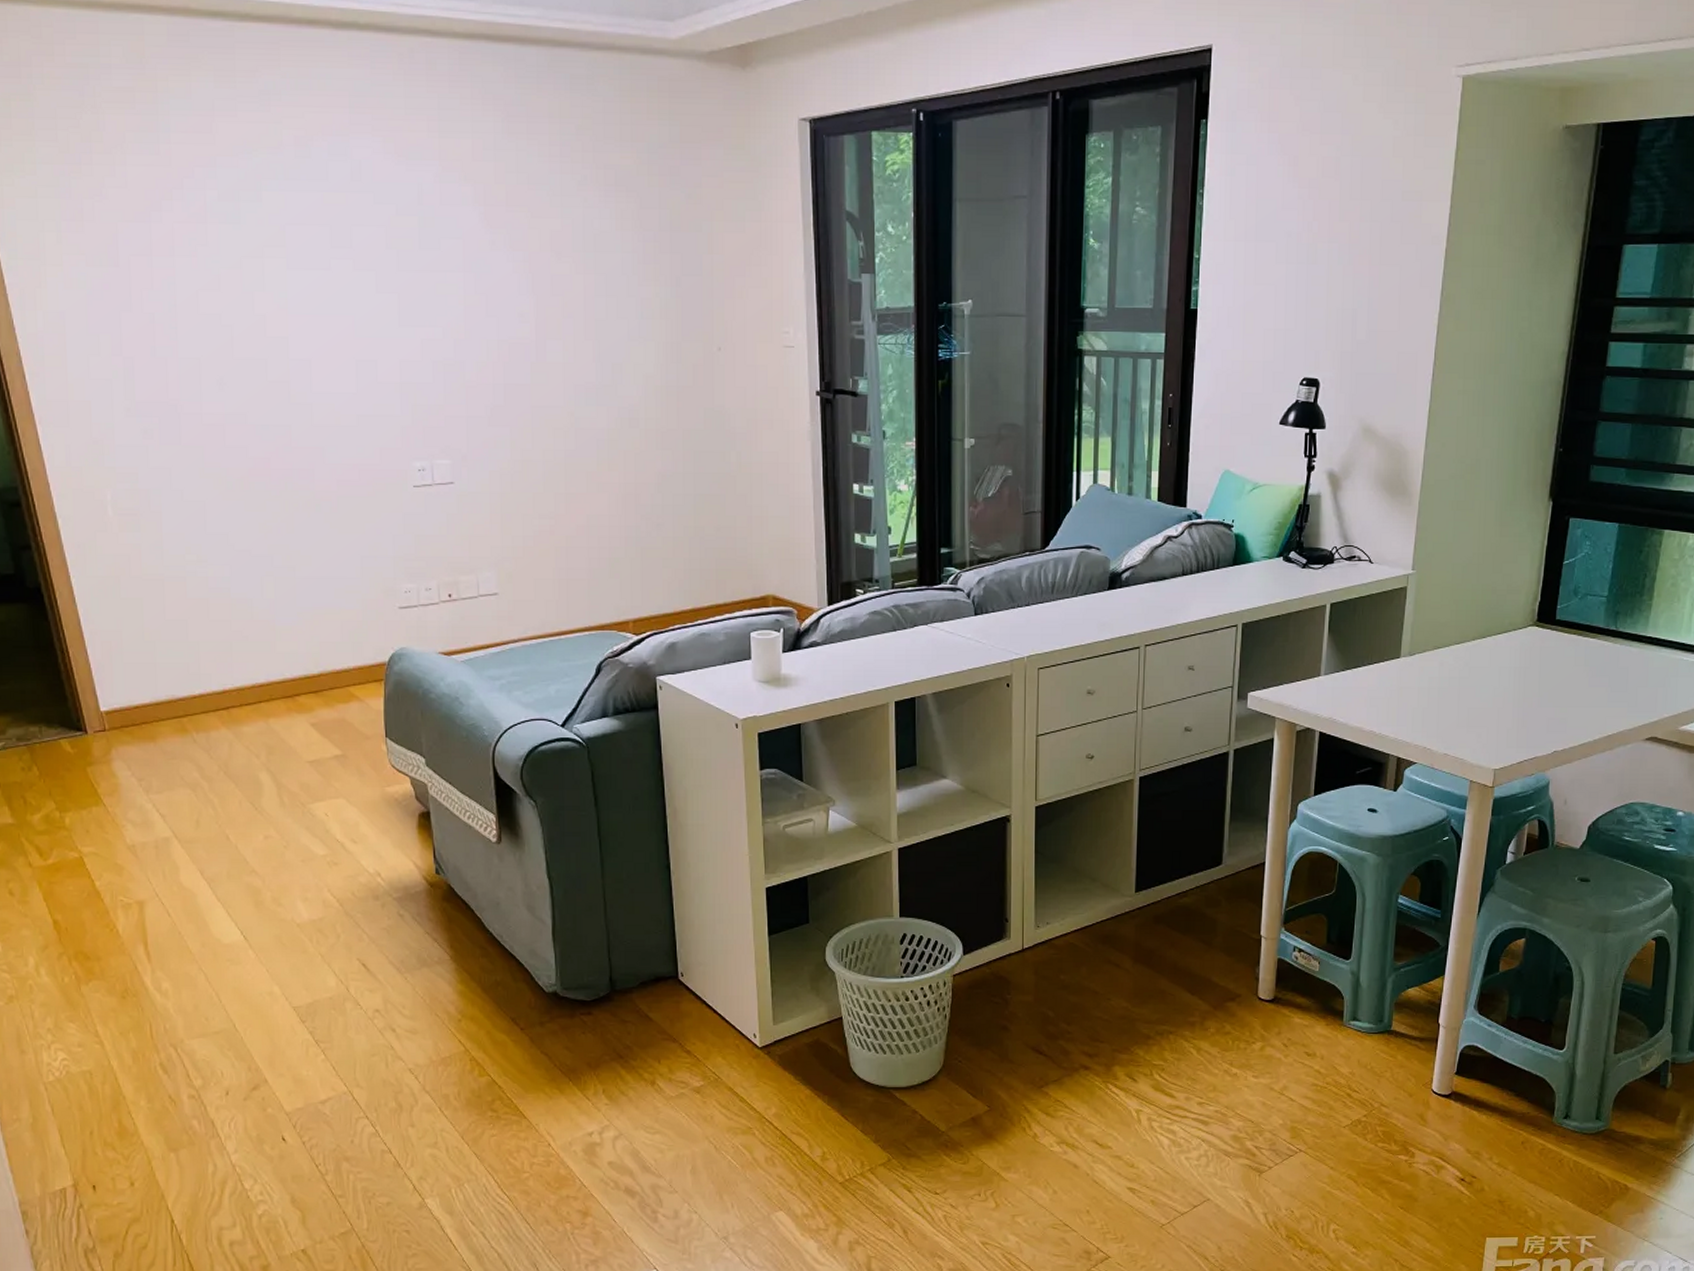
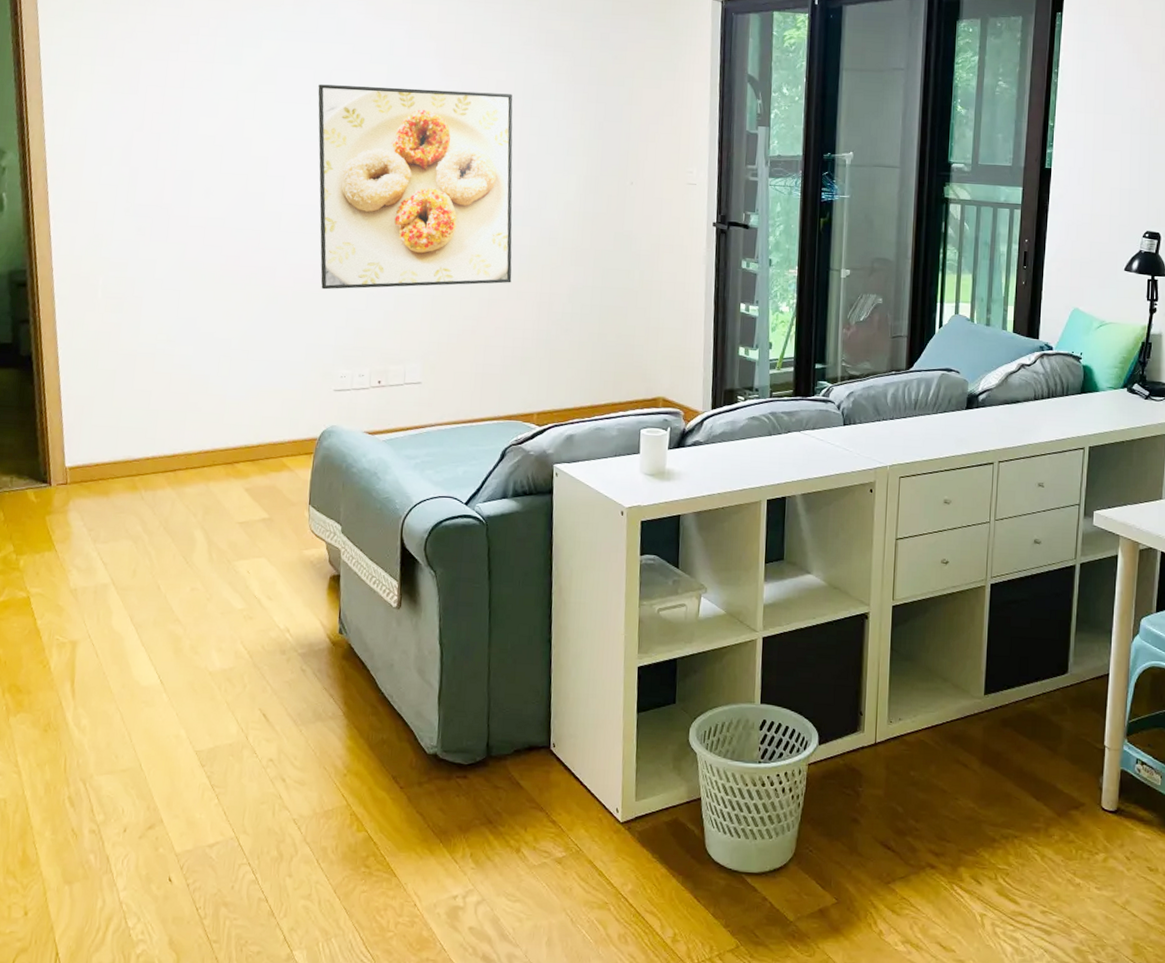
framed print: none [337,244,590,492] -> present [318,84,513,290]

